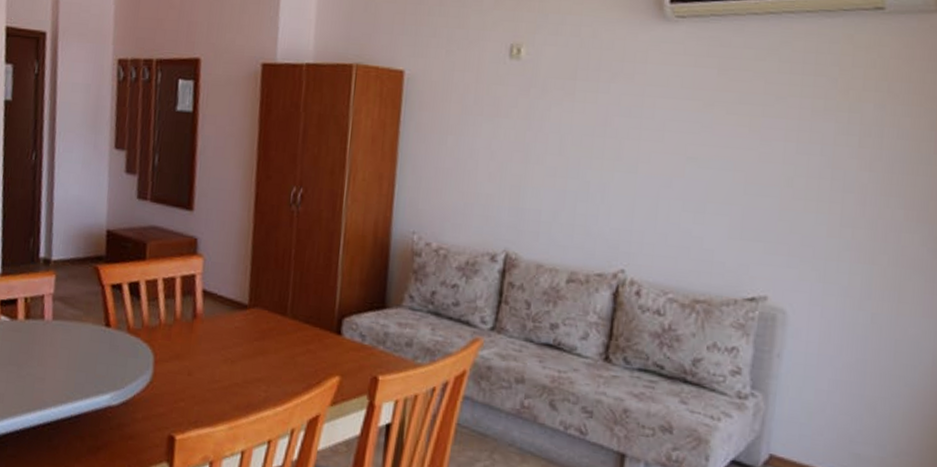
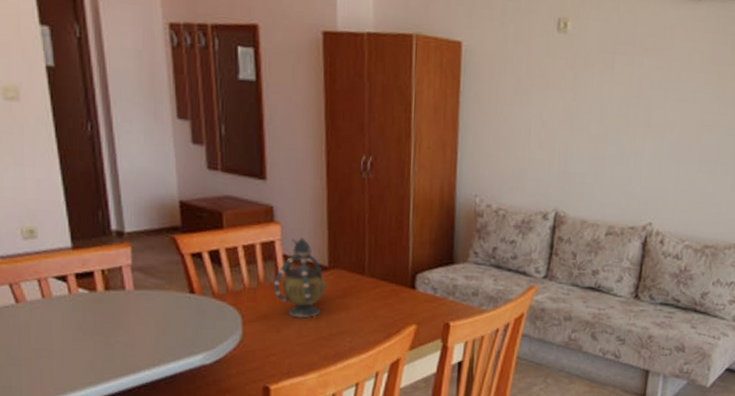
teapot: none [189,272,247,361] -> present [273,237,328,318]

